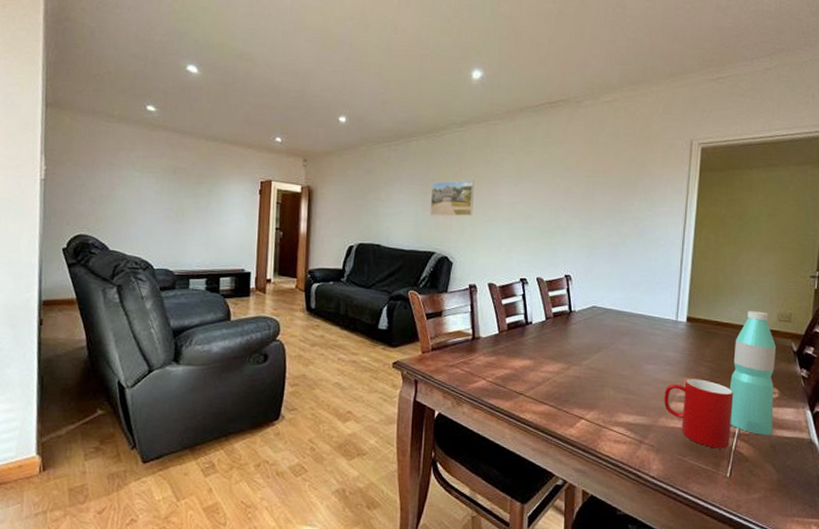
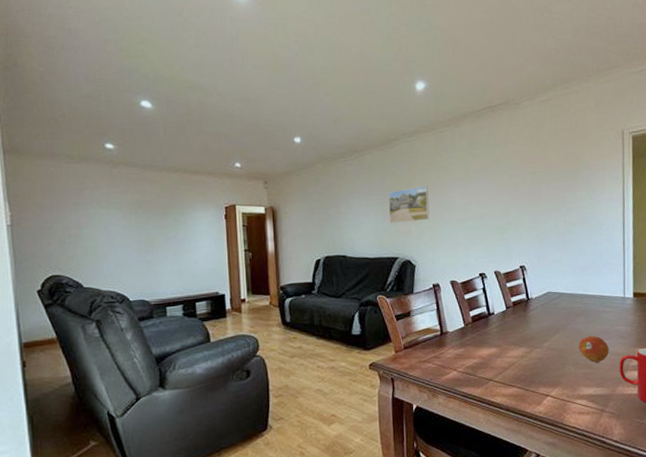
fruit: none [621,359,655,388] -> present [578,336,609,362]

